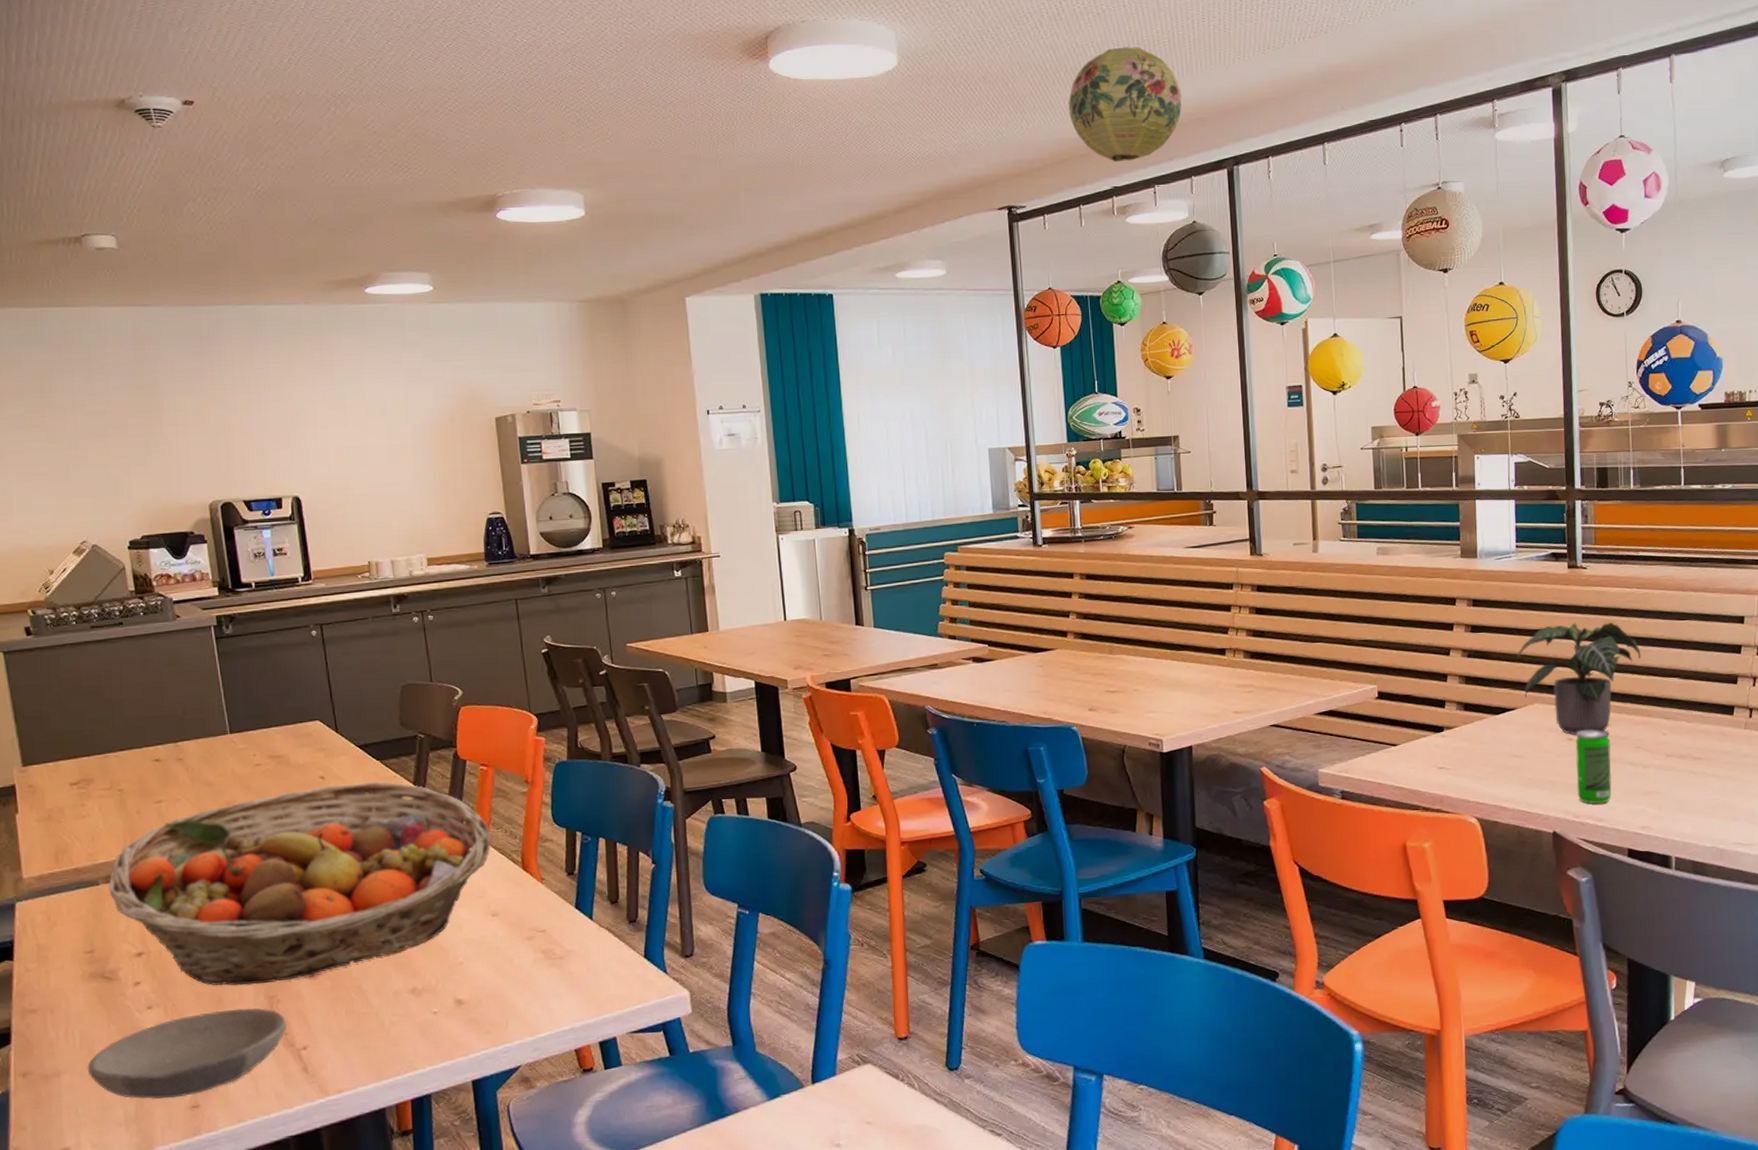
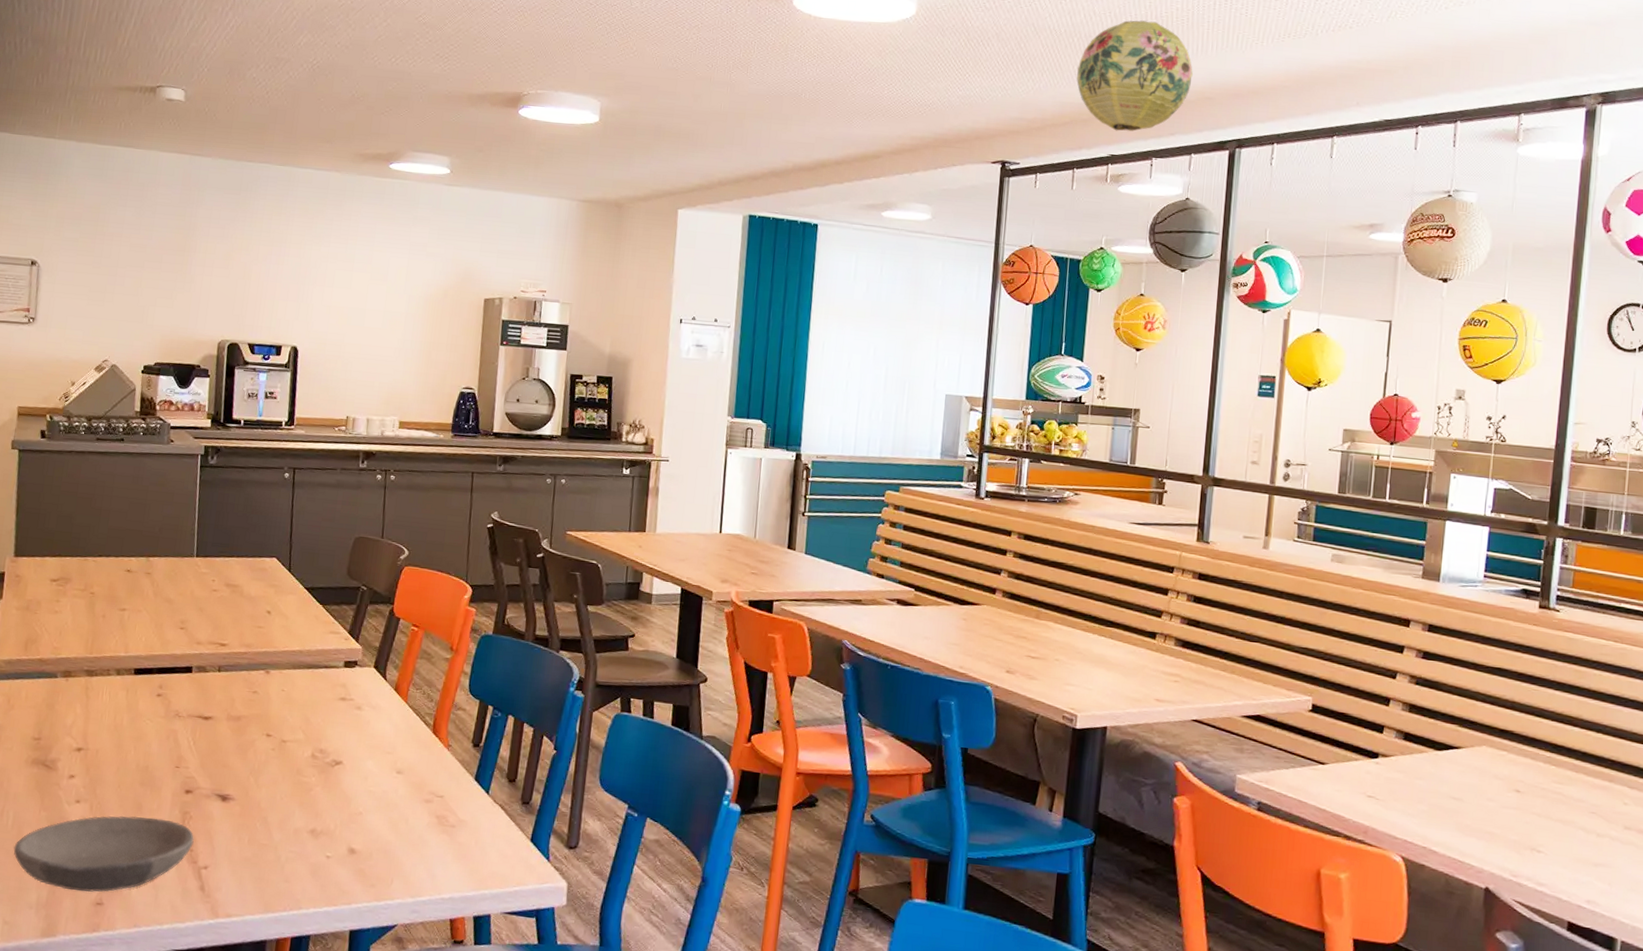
fruit basket: present [109,781,492,986] -> none [64,620,411,800]
potted plant: present [1517,622,1641,735] -> none [1469,665,1610,789]
beverage can: present [1575,729,1612,804] -> none [1518,783,1563,867]

